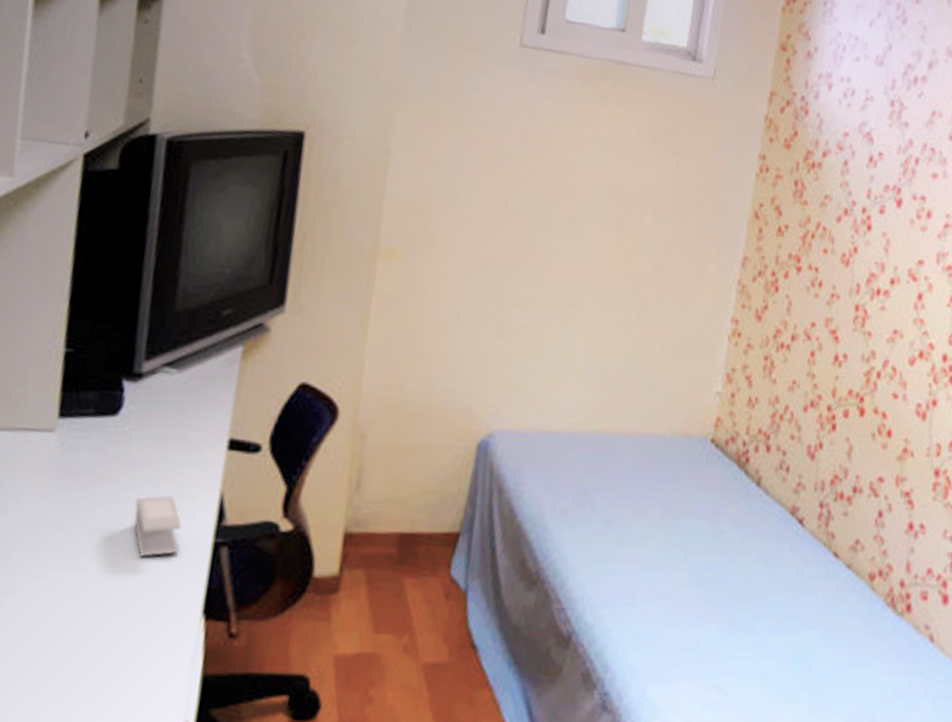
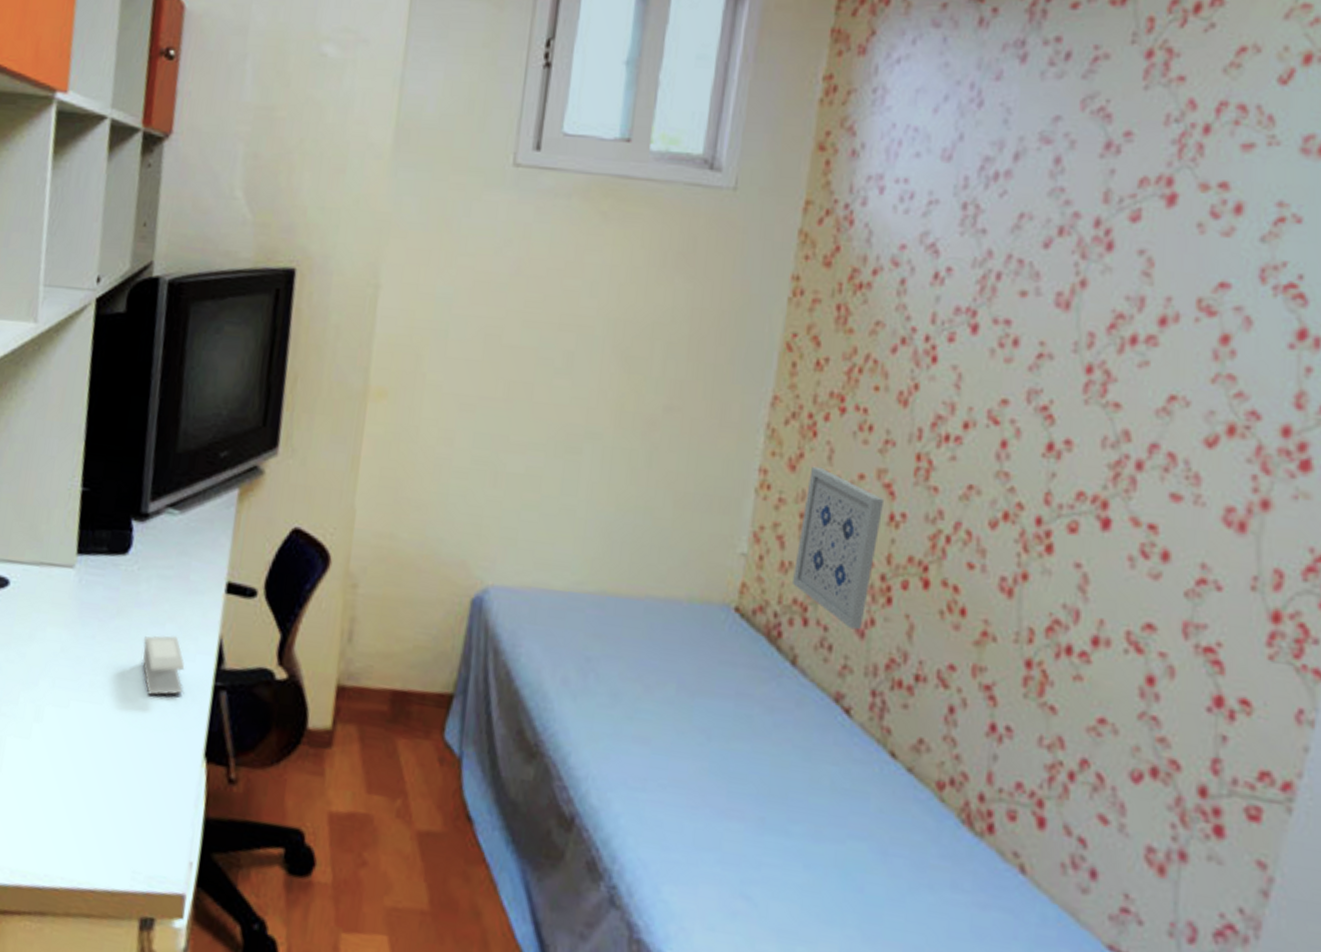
wall art: none [758,316,831,453] -> present [793,466,885,630]

